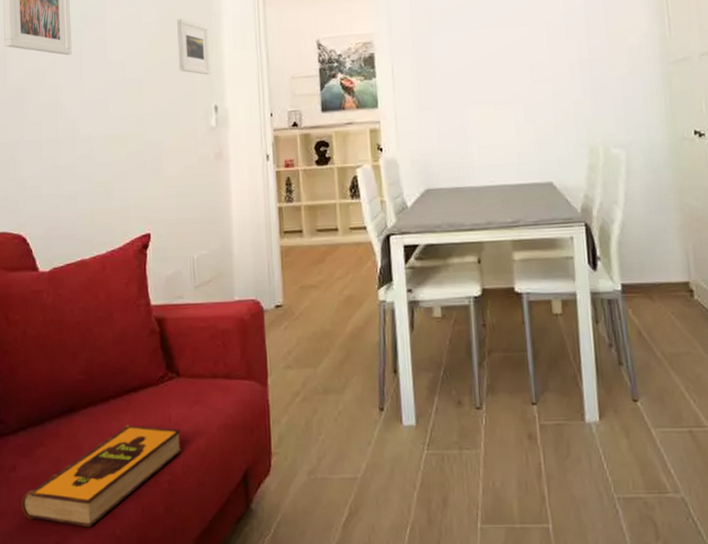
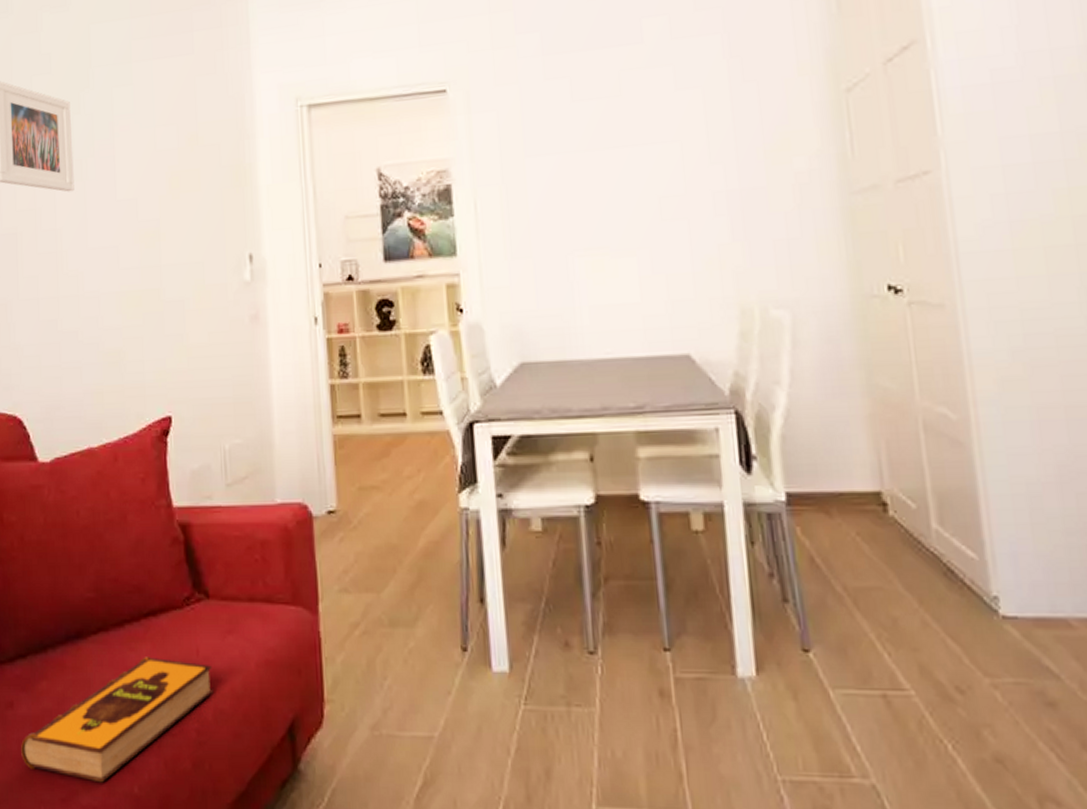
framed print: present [177,18,210,75] -> none [201,143,243,215]

